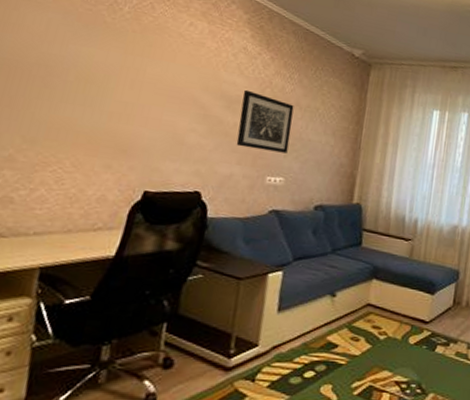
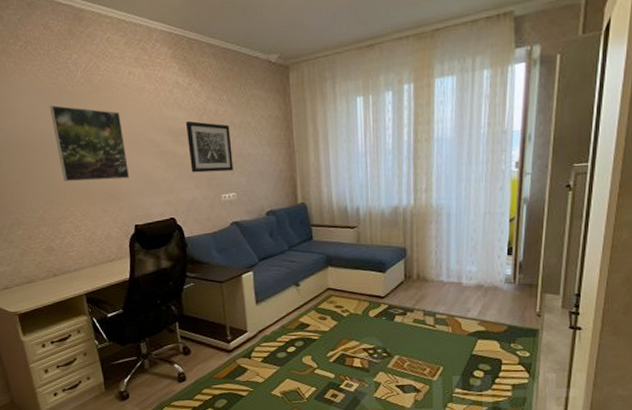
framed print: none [61,32,166,136] -> present [49,105,130,182]

